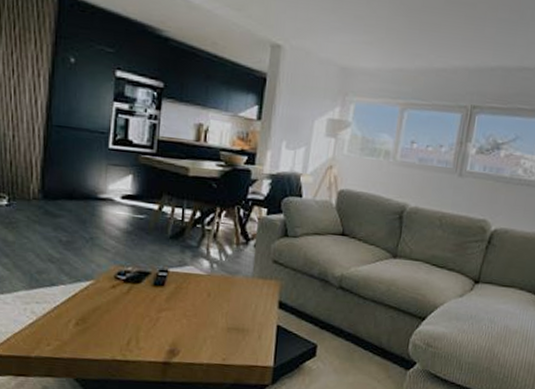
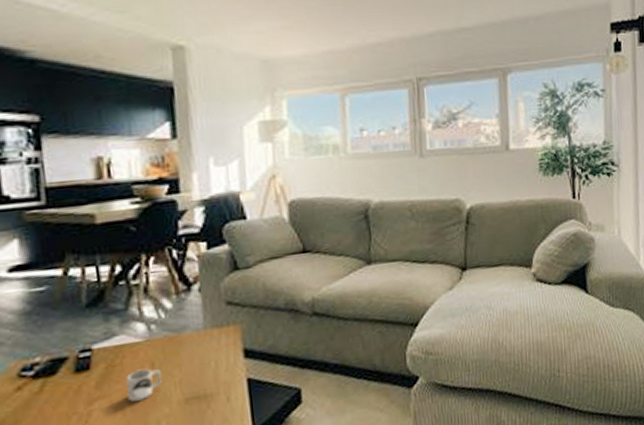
mug: none [186,295,214,320] -> present [126,368,162,402]

